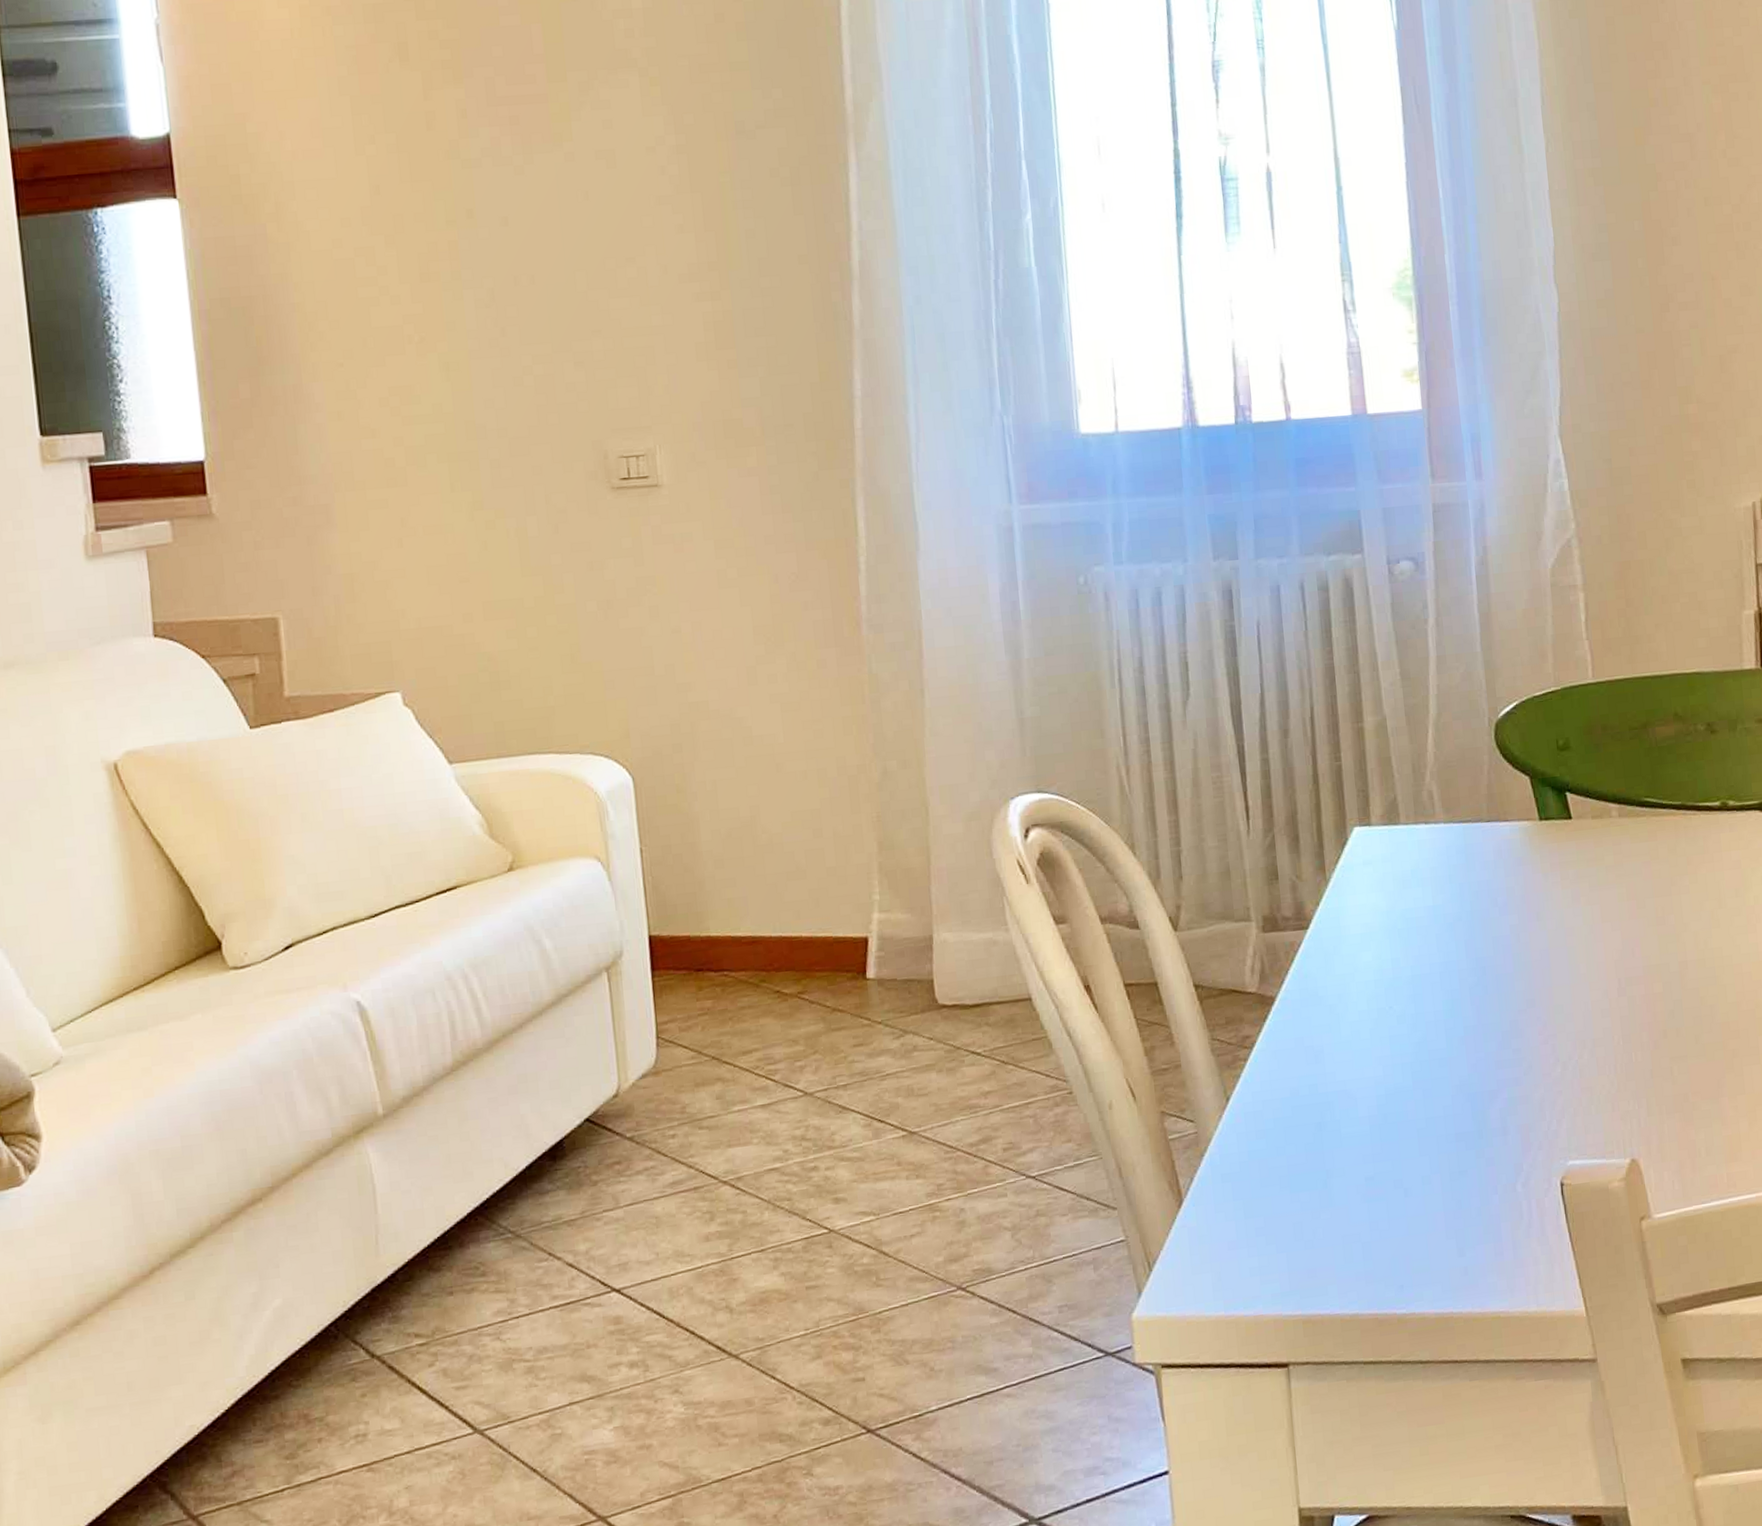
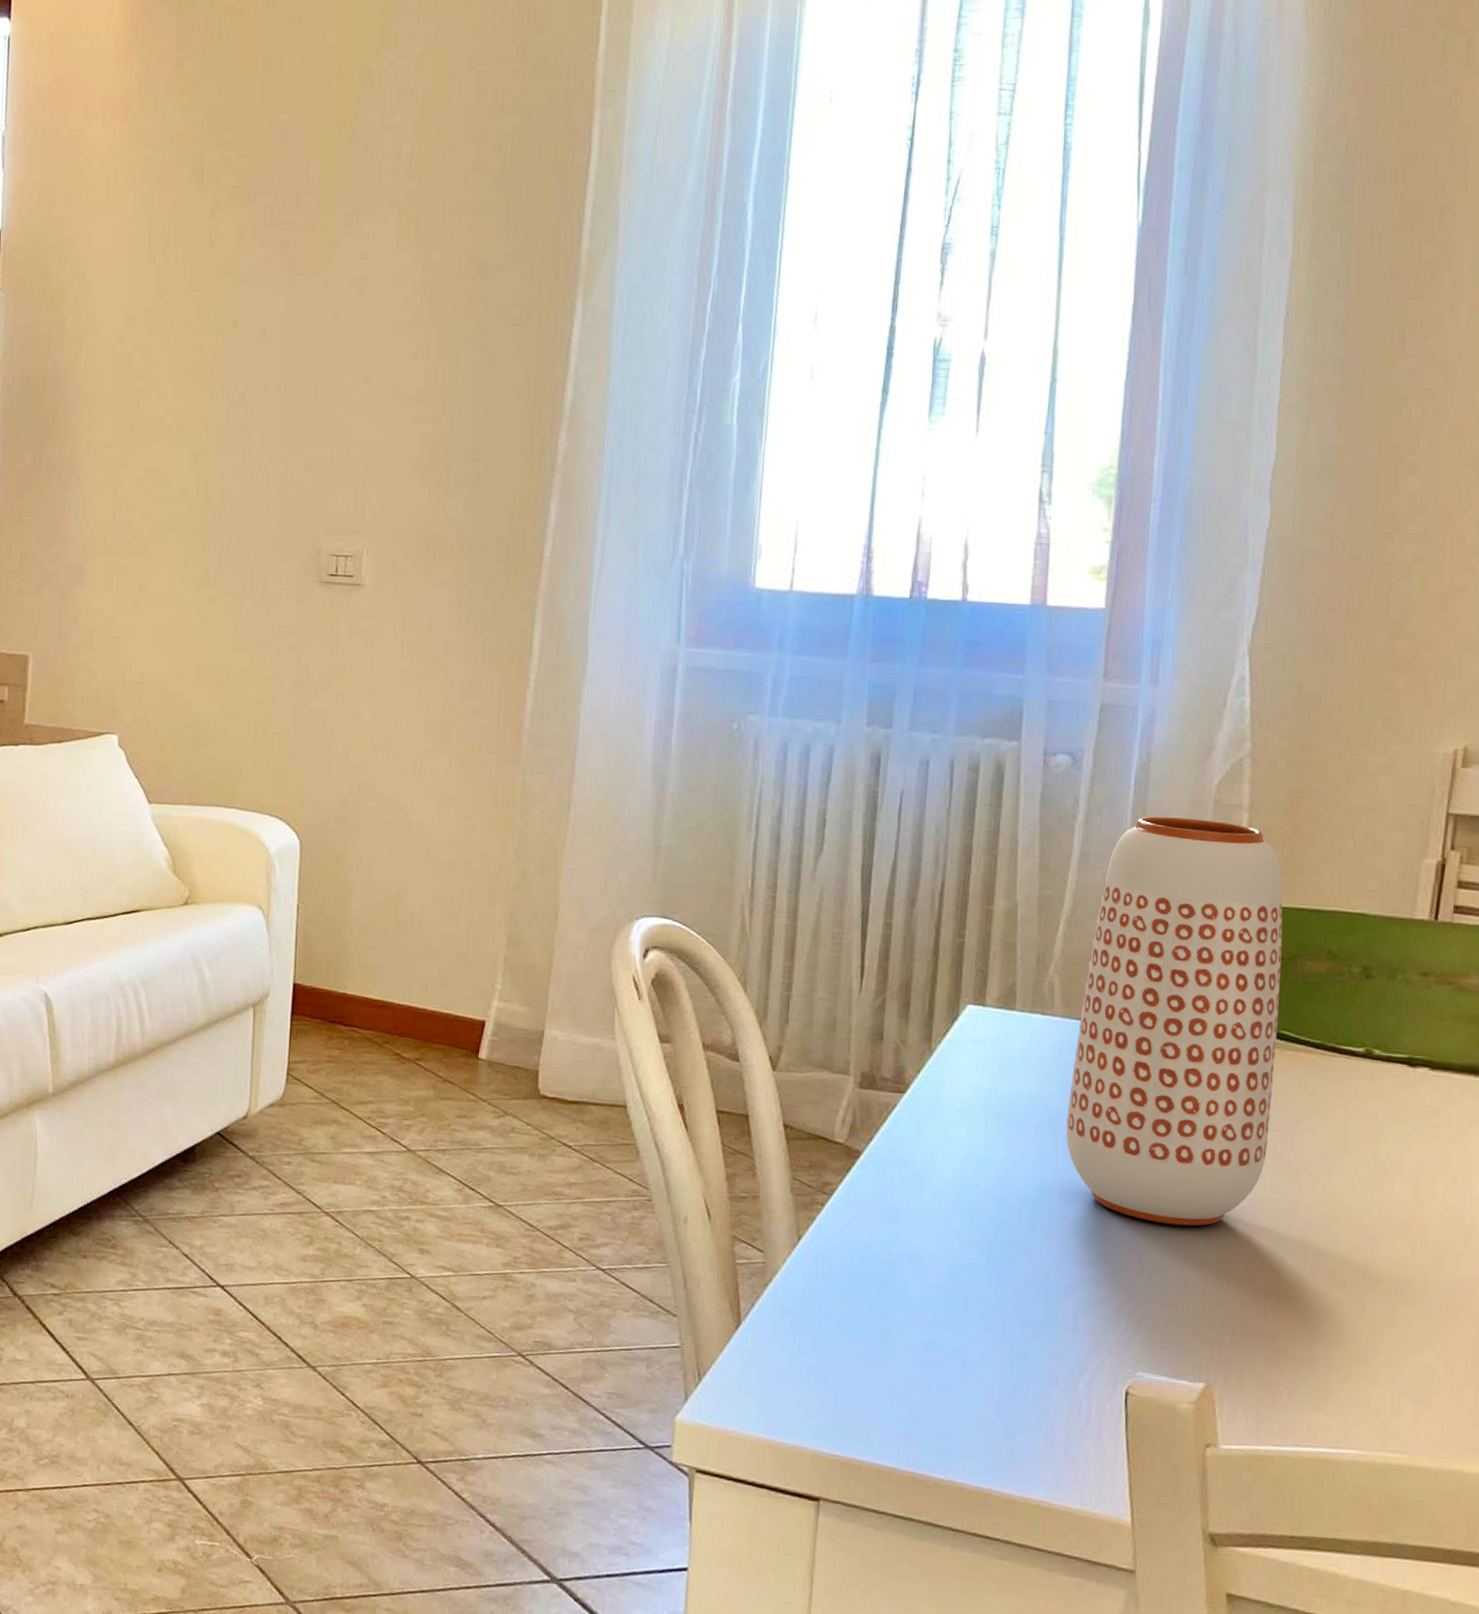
vase: none [1461,604,1651,1010] -> present [1066,816,1283,1226]

